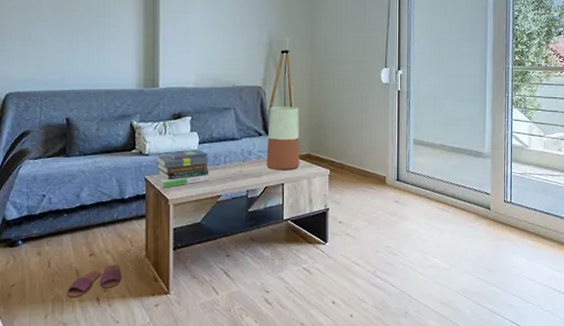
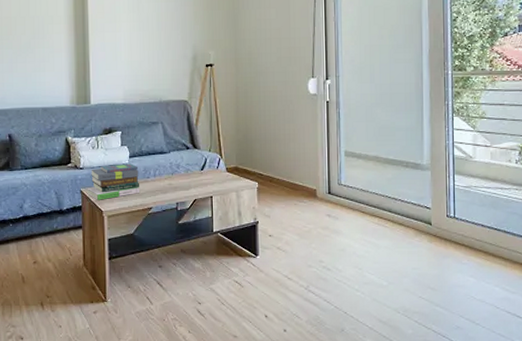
slippers: present [67,264,122,298] -> none [15,272,63,302]
vase: present [266,106,300,171] -> none [194,119,228,184]

